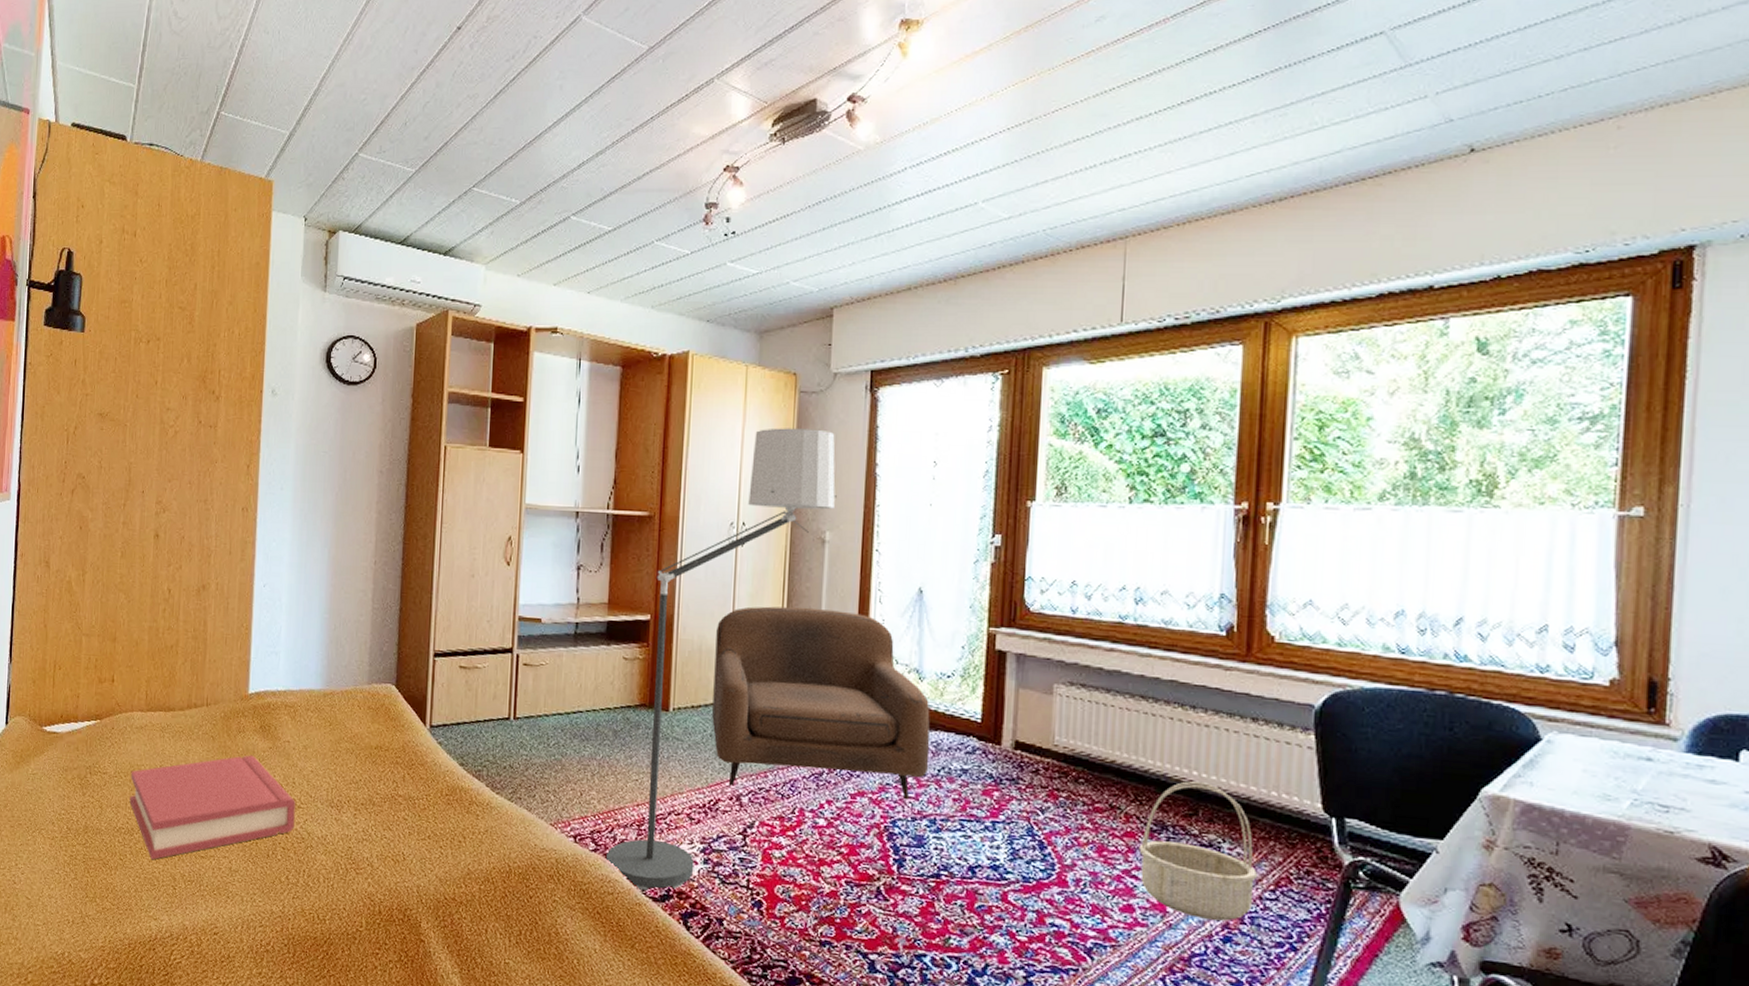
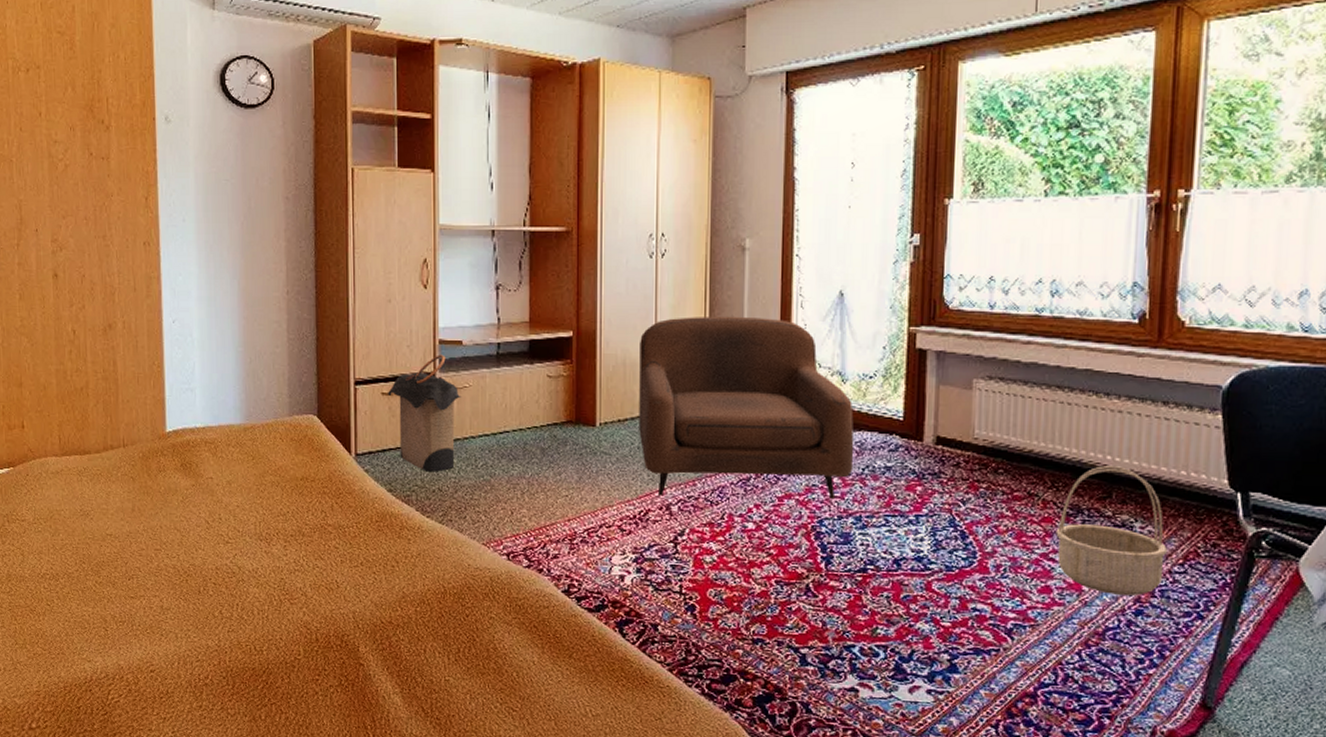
hardback book: present [129,755,296,860] -> none [50,493,224,604]
laundry hamper: none [466,631,537,748] -> present [388,354,461,472]
floor lamp: present [605,428,837,891] -> none [539,134,755,602]

